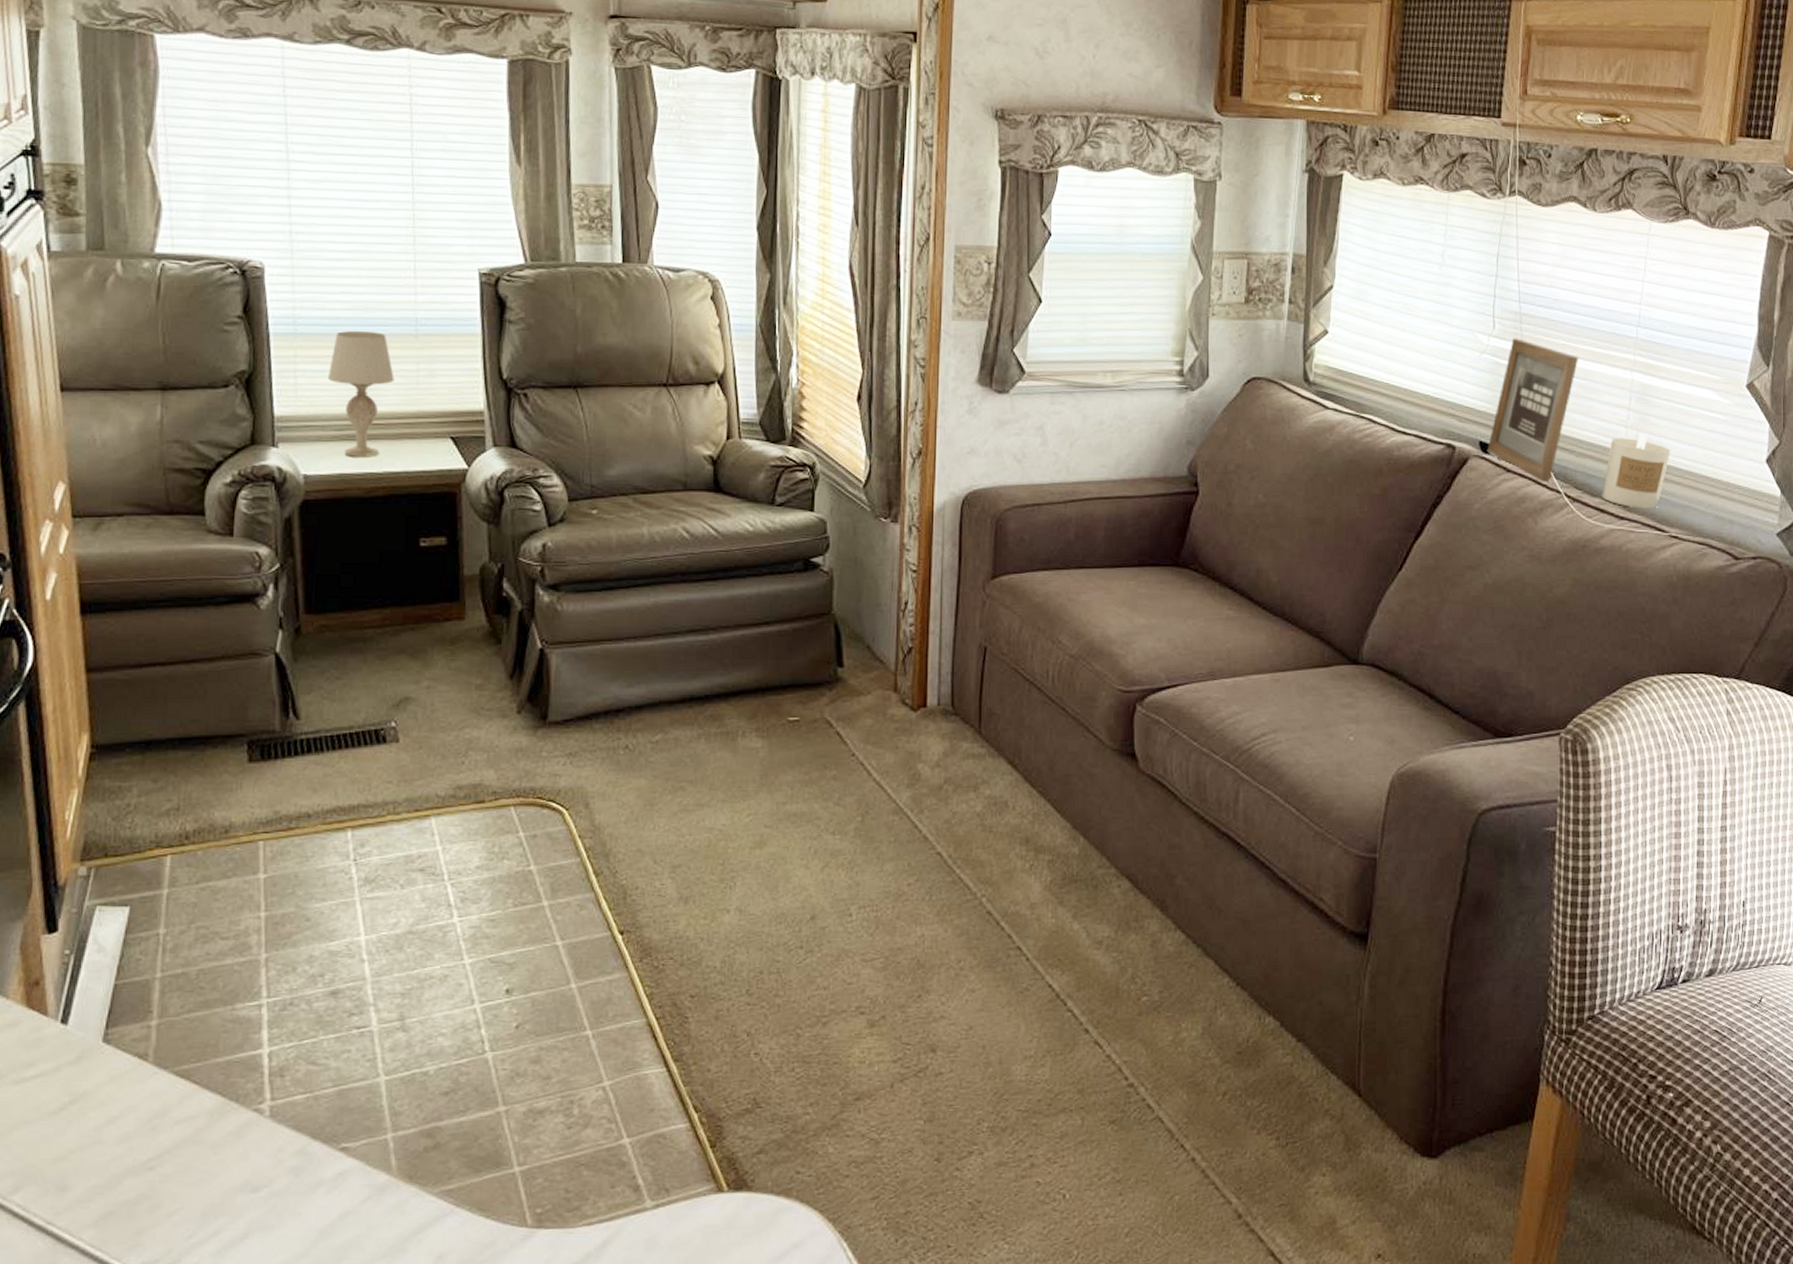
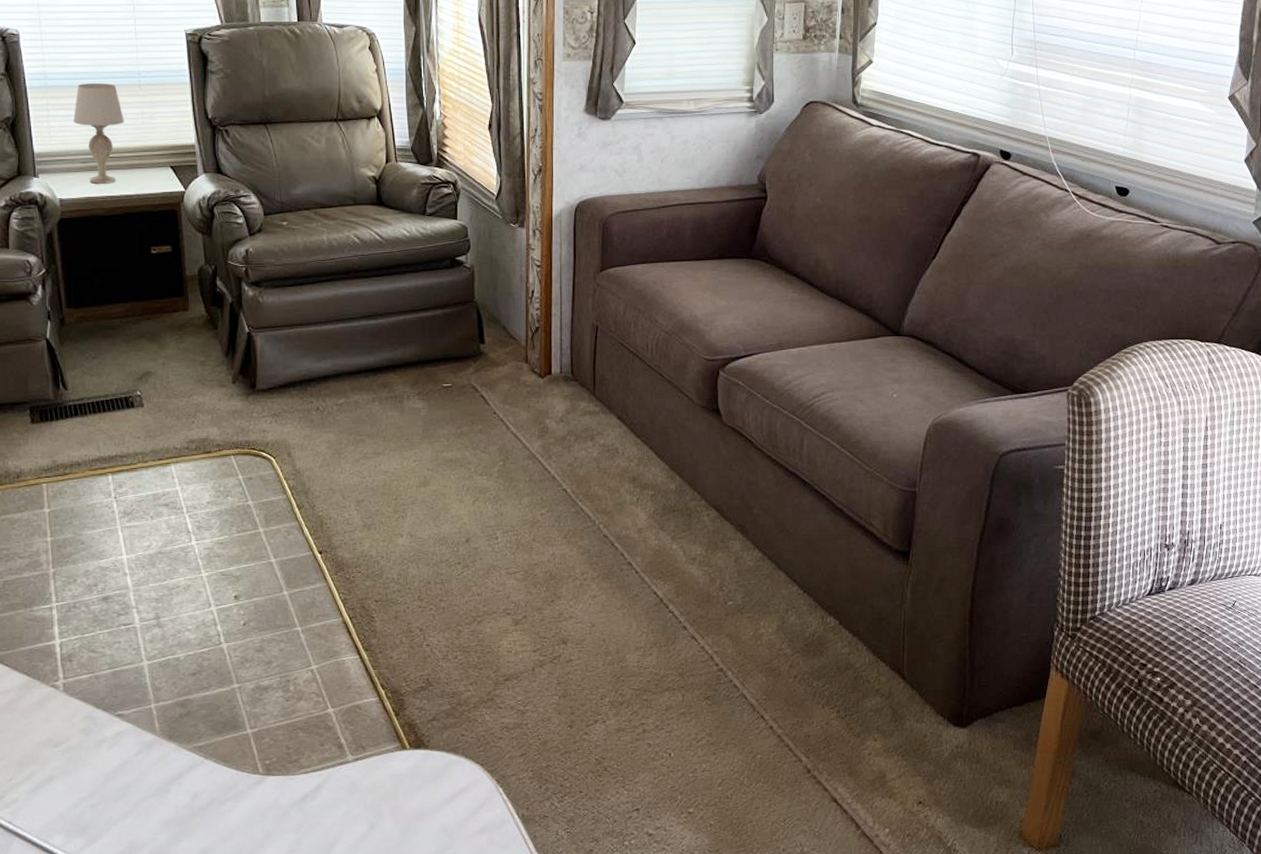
picture frame: present [1487,338,1579,483] -> none [1006,62,1085,184]
candle: present [1602,433,1671,509] -> none [1104,140,1163,203]

